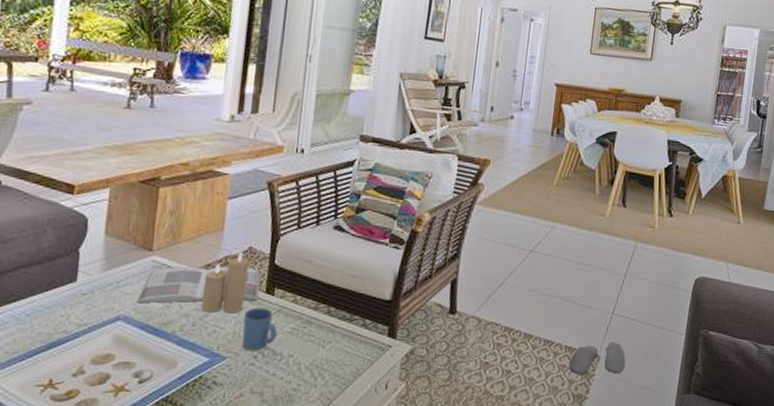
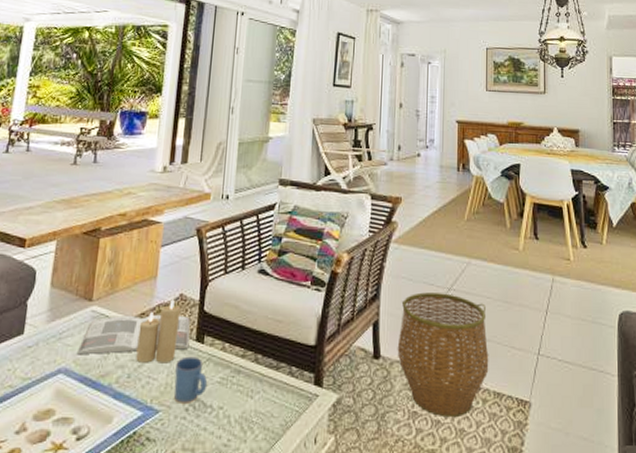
basket: none [473,253,566,367] -> present [397,292,489,416]
slippers: present [569,342,626,376] -> none [500,386,559,425]

